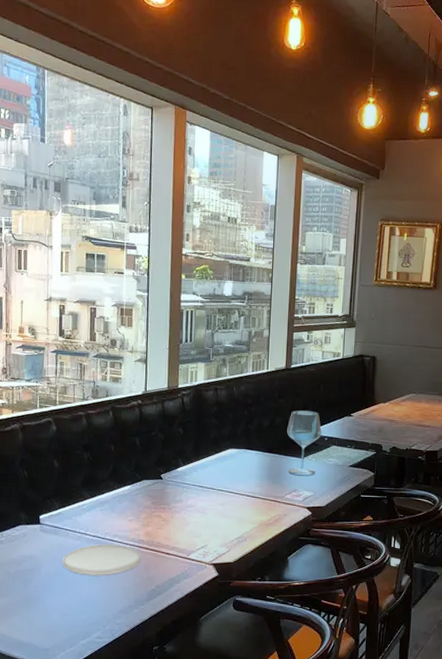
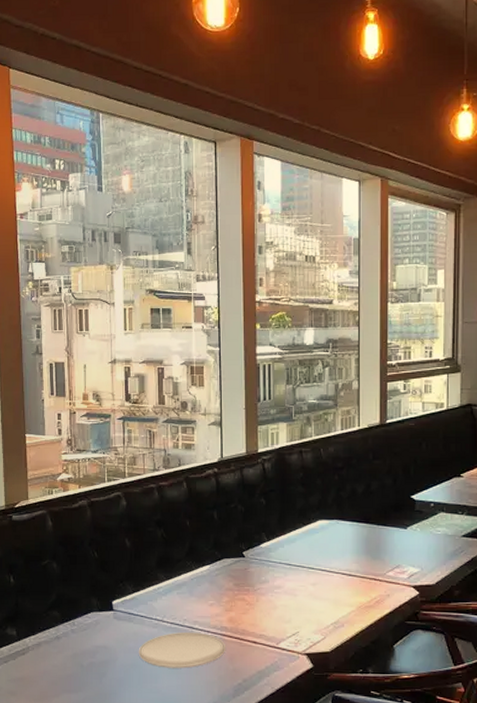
wine glass: present [287,410,322,476] -> none [385,473,426,550]

